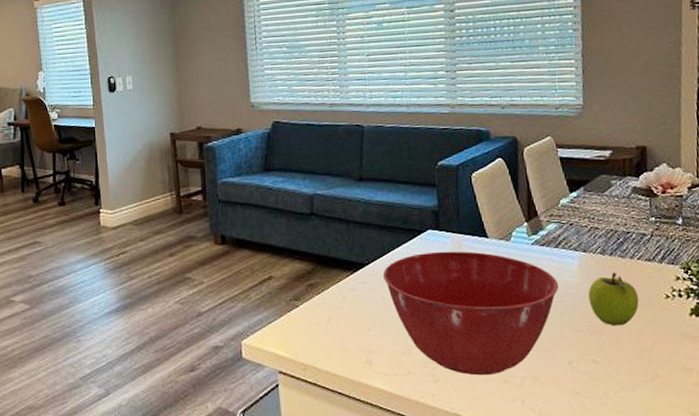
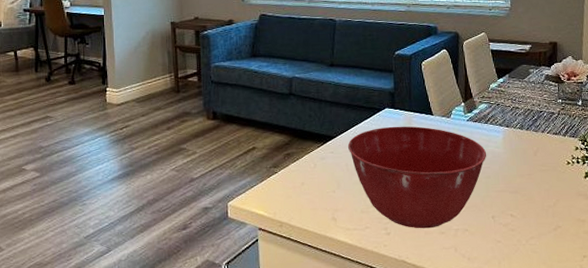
fruit: present [588,272,640,326] -> none [509,143,548,187]

